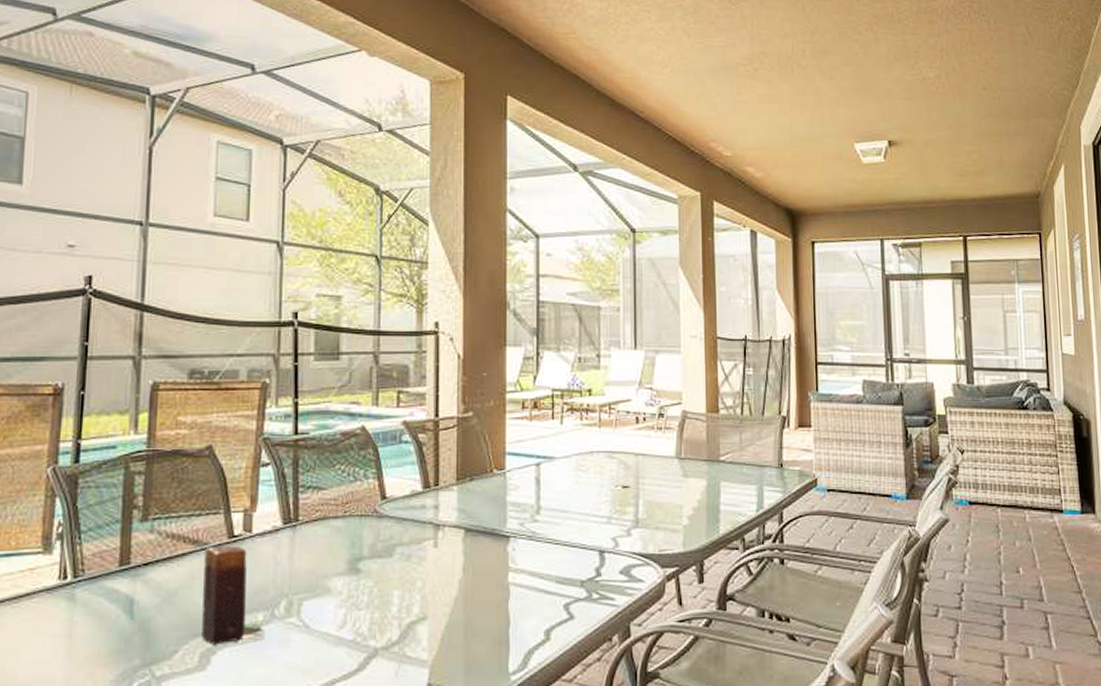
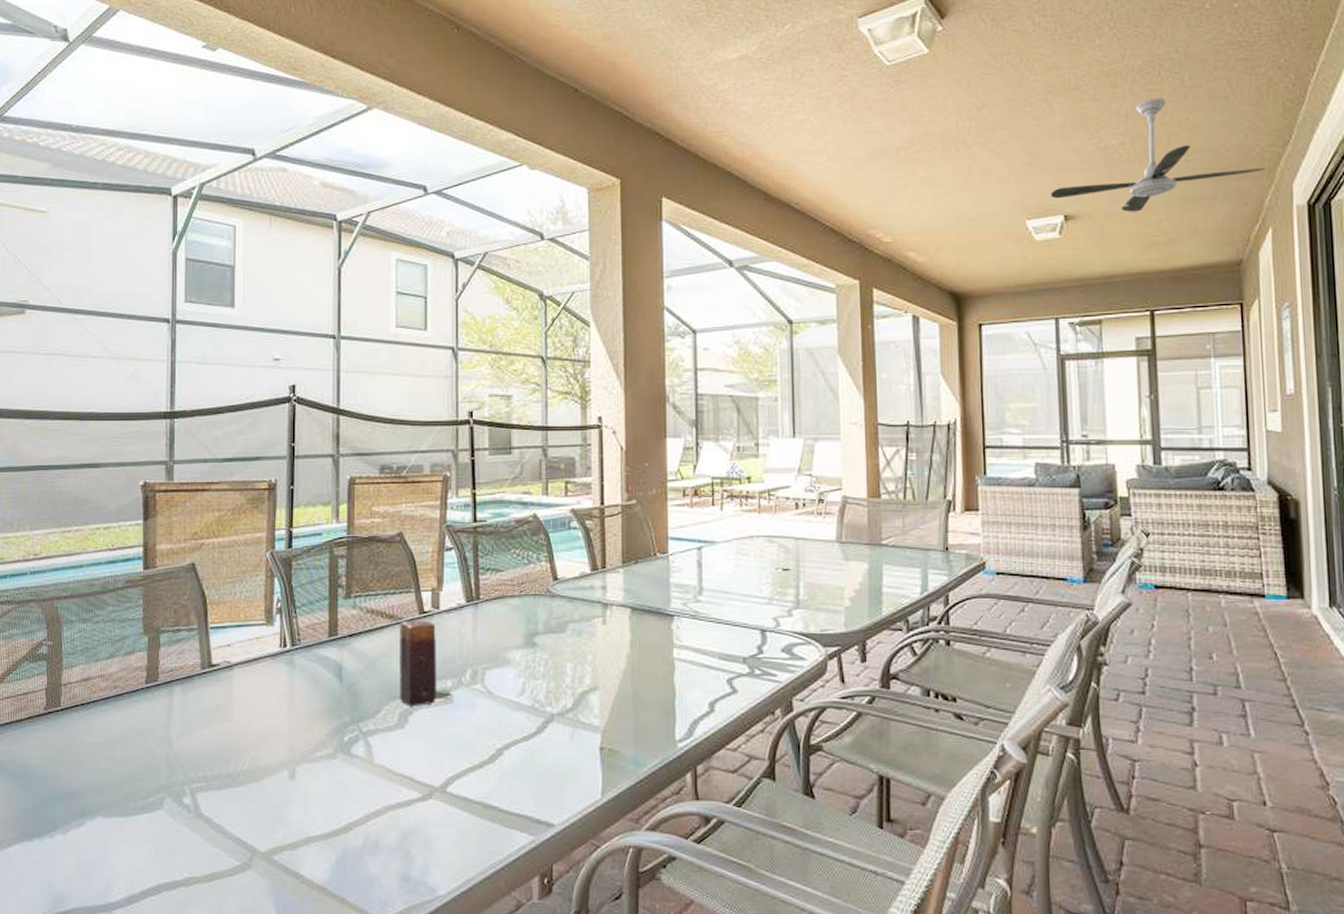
ceiling fan: none [877,37,1057,142] -> present [1051,98,1265,212]

